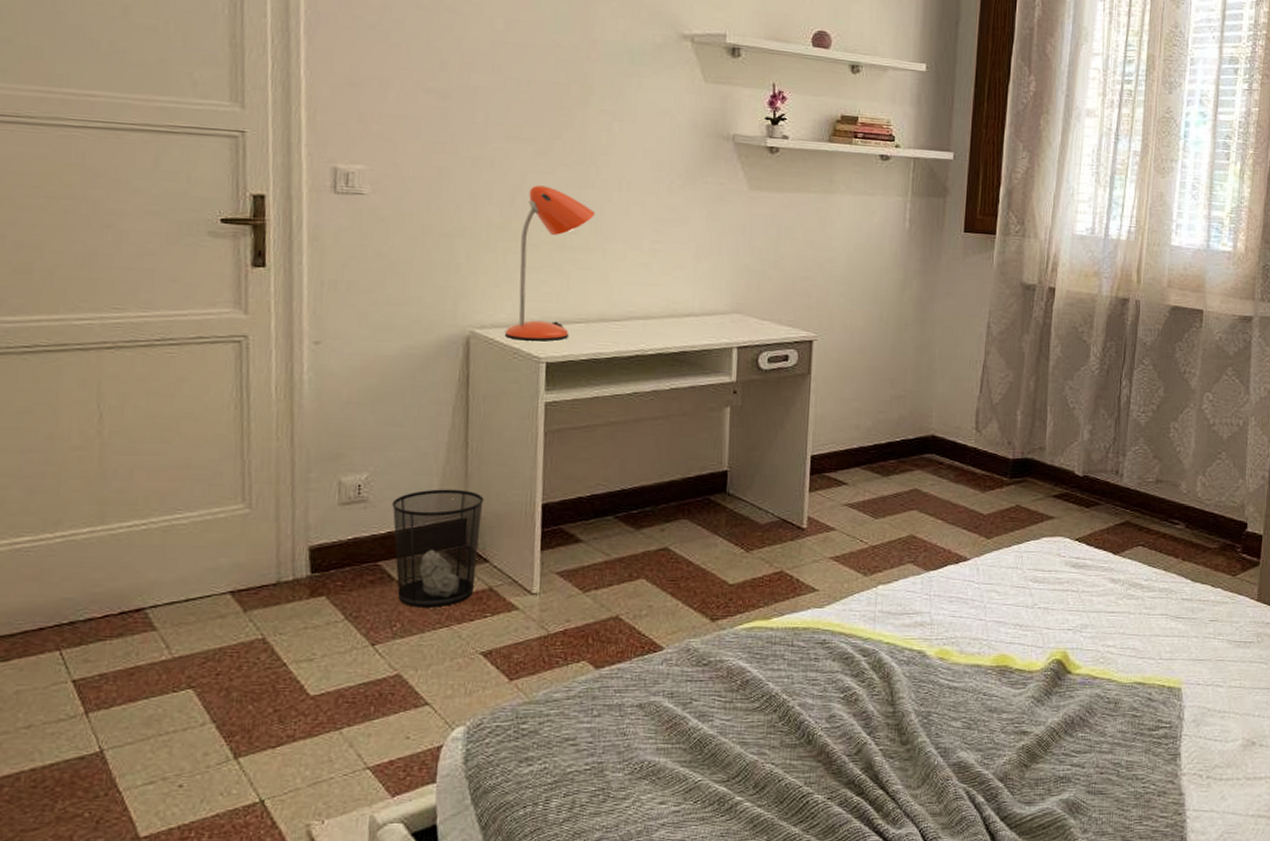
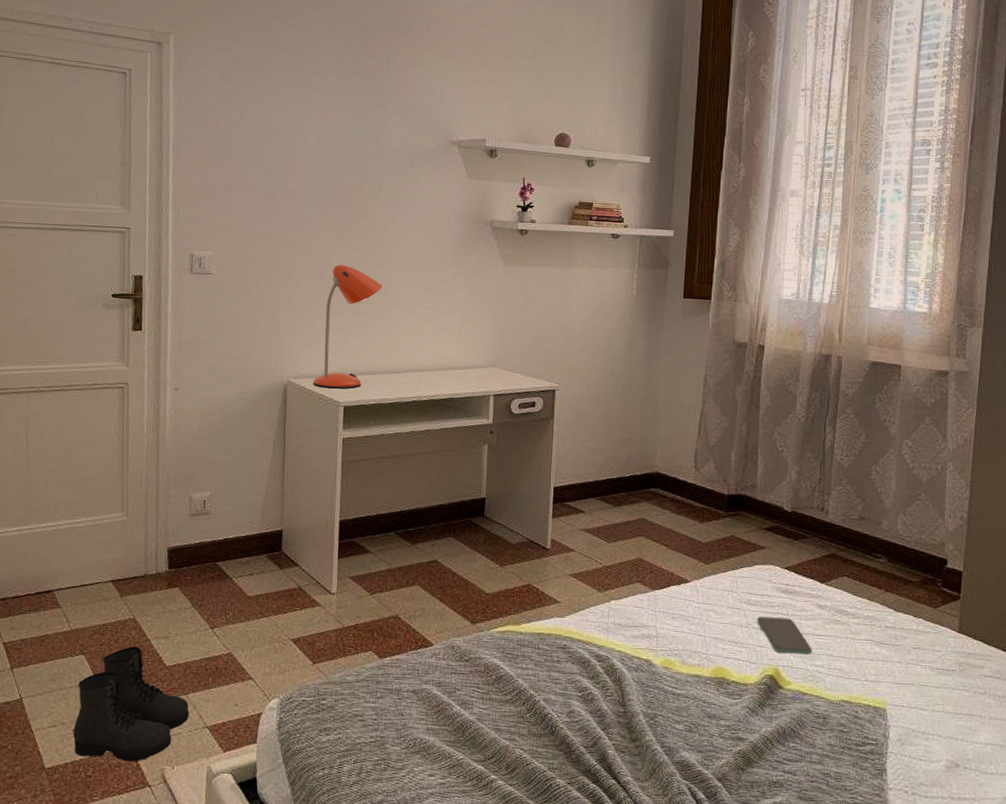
boot: none [179,673,344,820] -> present [73,646,189,762]
waste bin: present [392,489,484,608] -> none [228,506,296,601]
smartphone: none [1044,595,1105,634] -> present [757,616,813,655]

